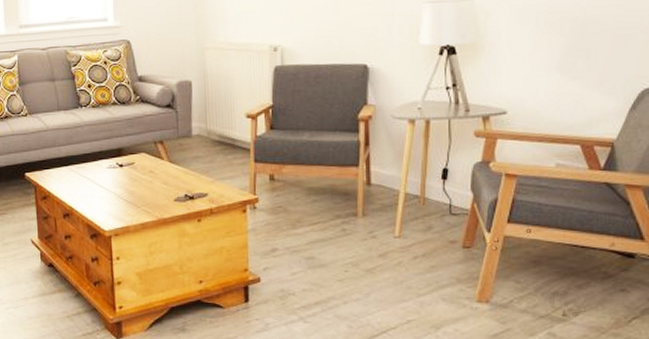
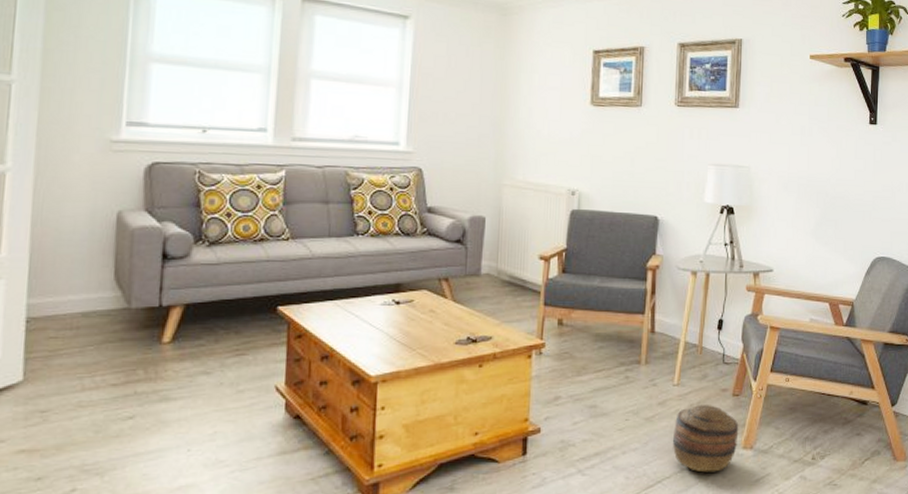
basket: none [396,257,472,325] -> present [672,405,739,473]

